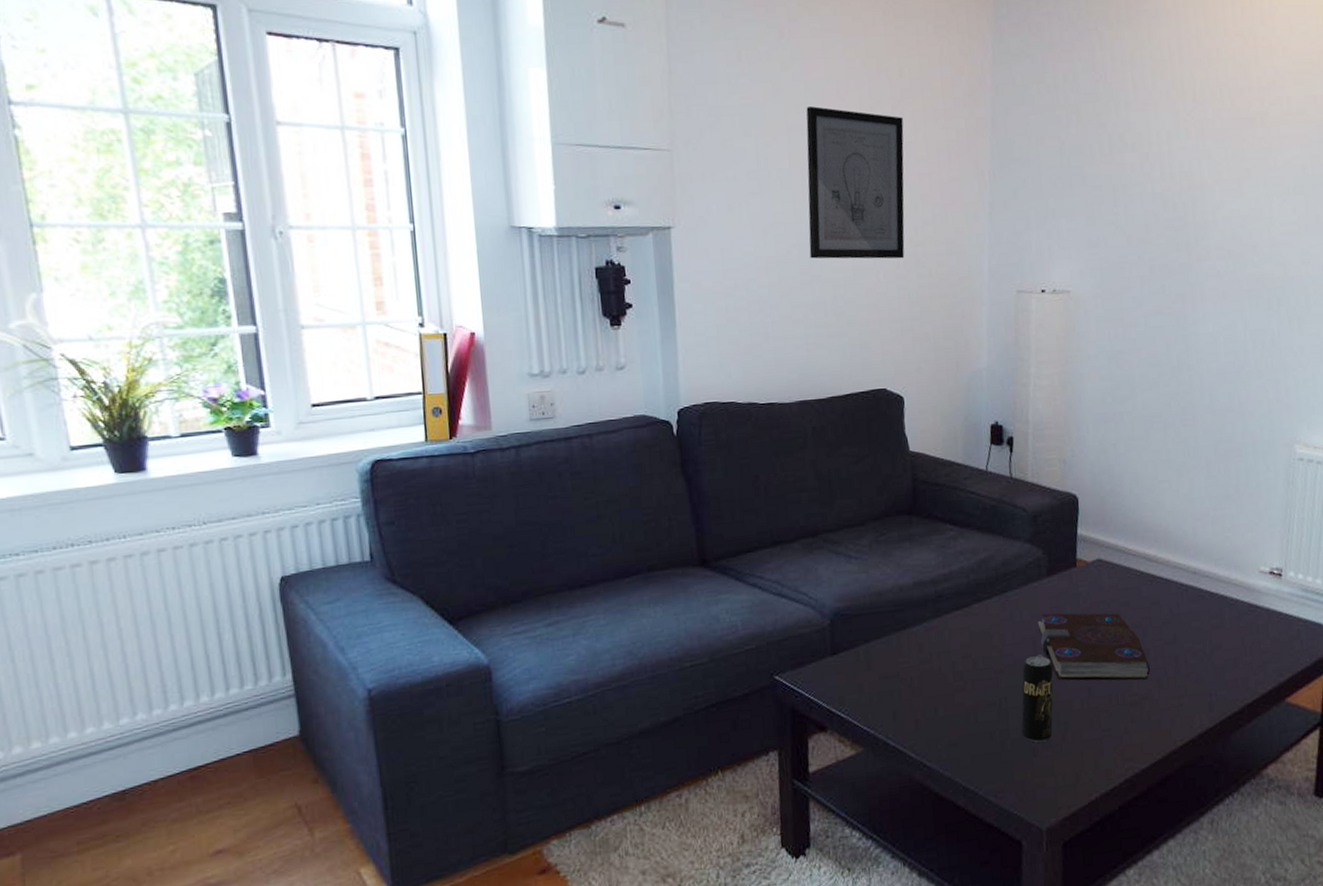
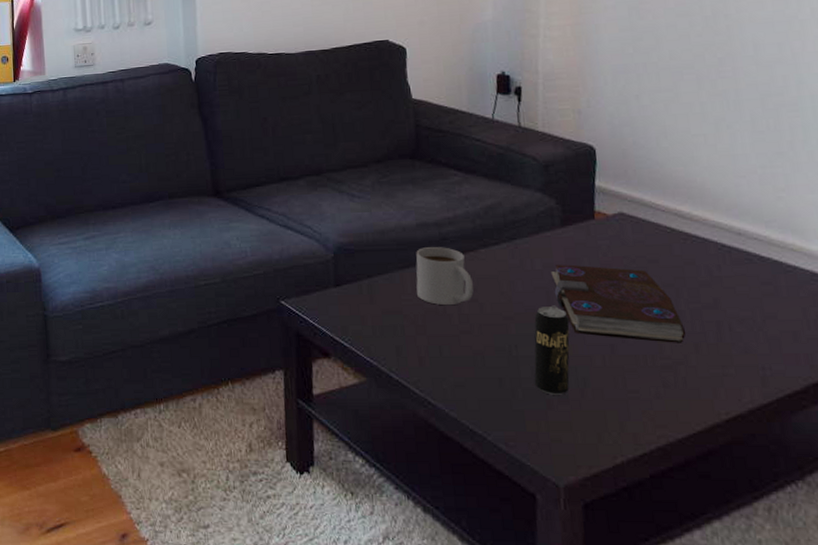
mug: none [912,604,967,665] -> present [416,247,474,306]

